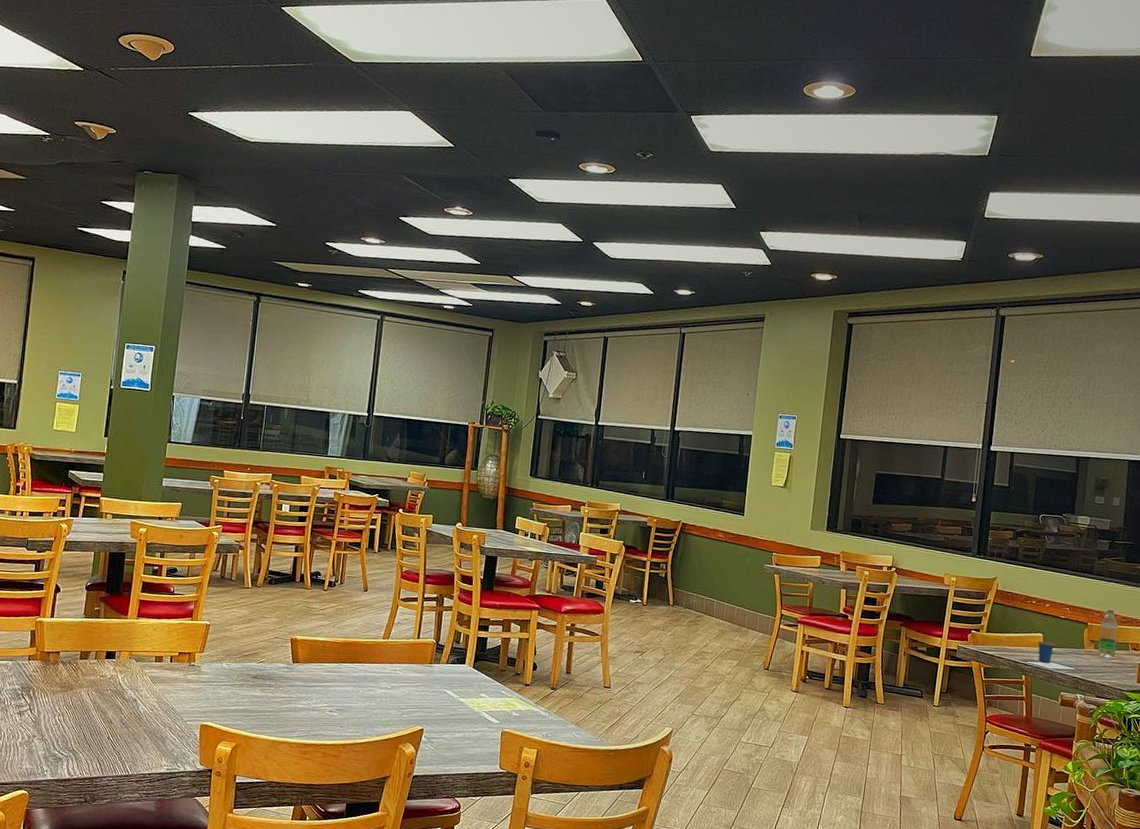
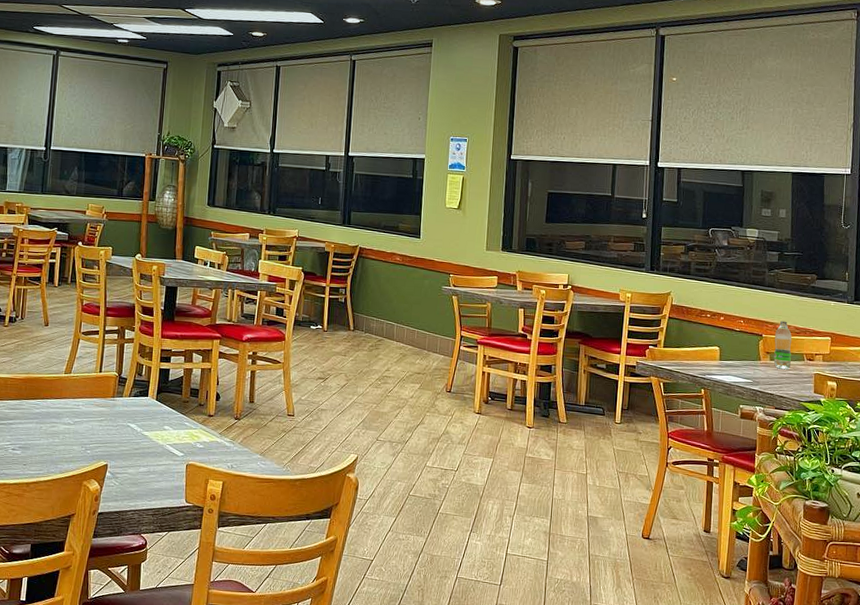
cup: present [1038,632,1055,664] -> none [715,345,731,377]

